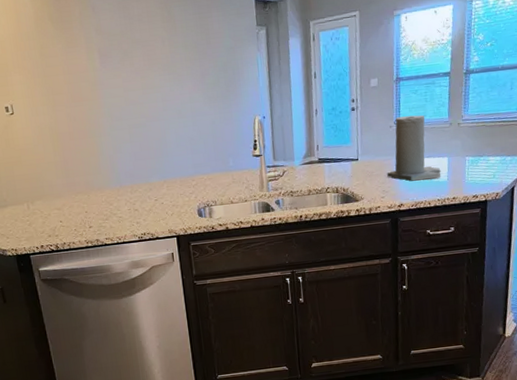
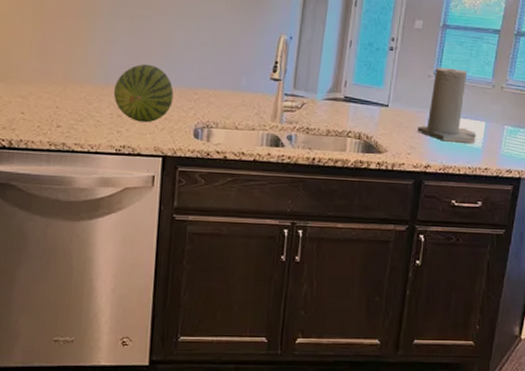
fruit: none [127,163,176,212] -> present [113,64,174,123]

